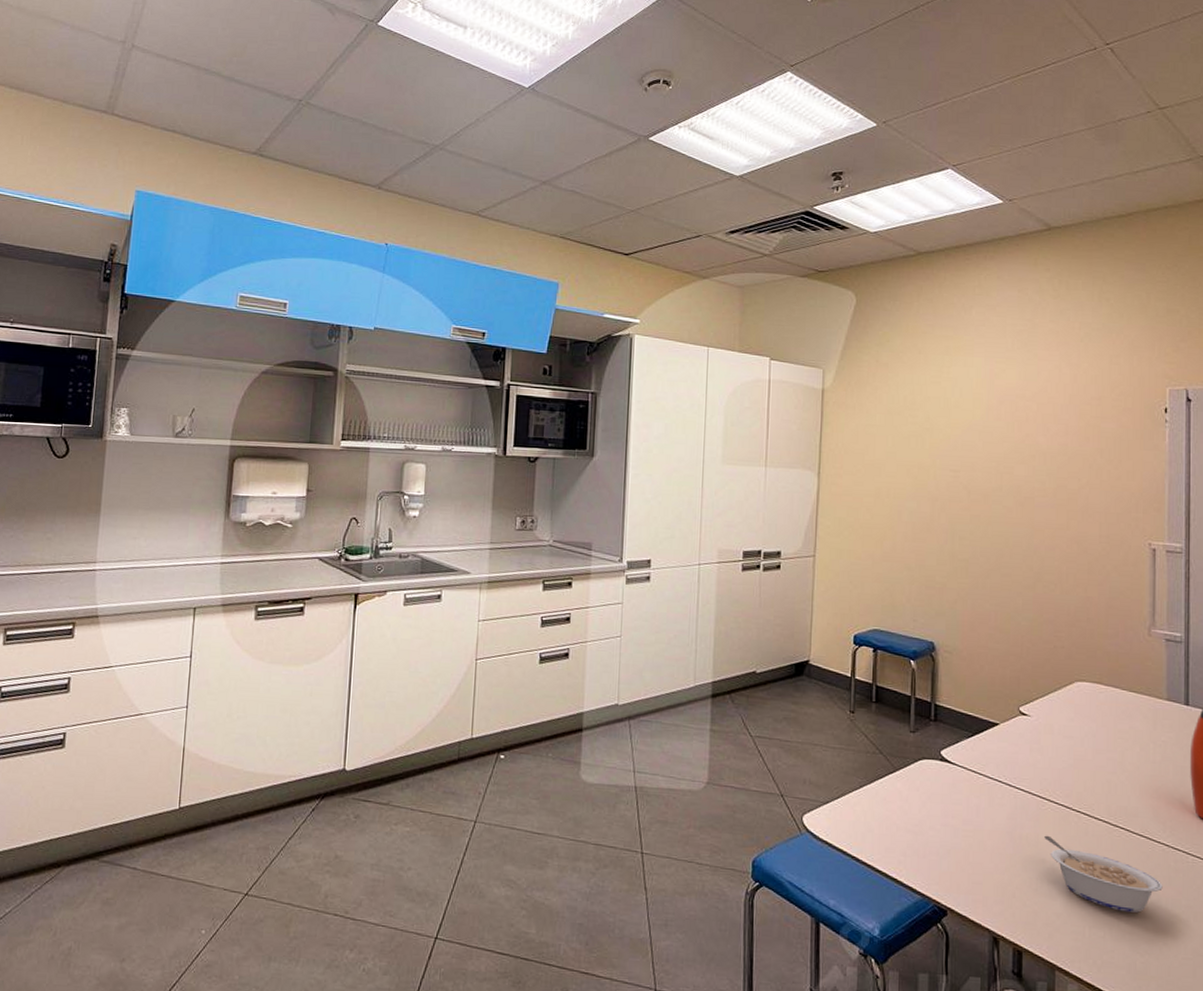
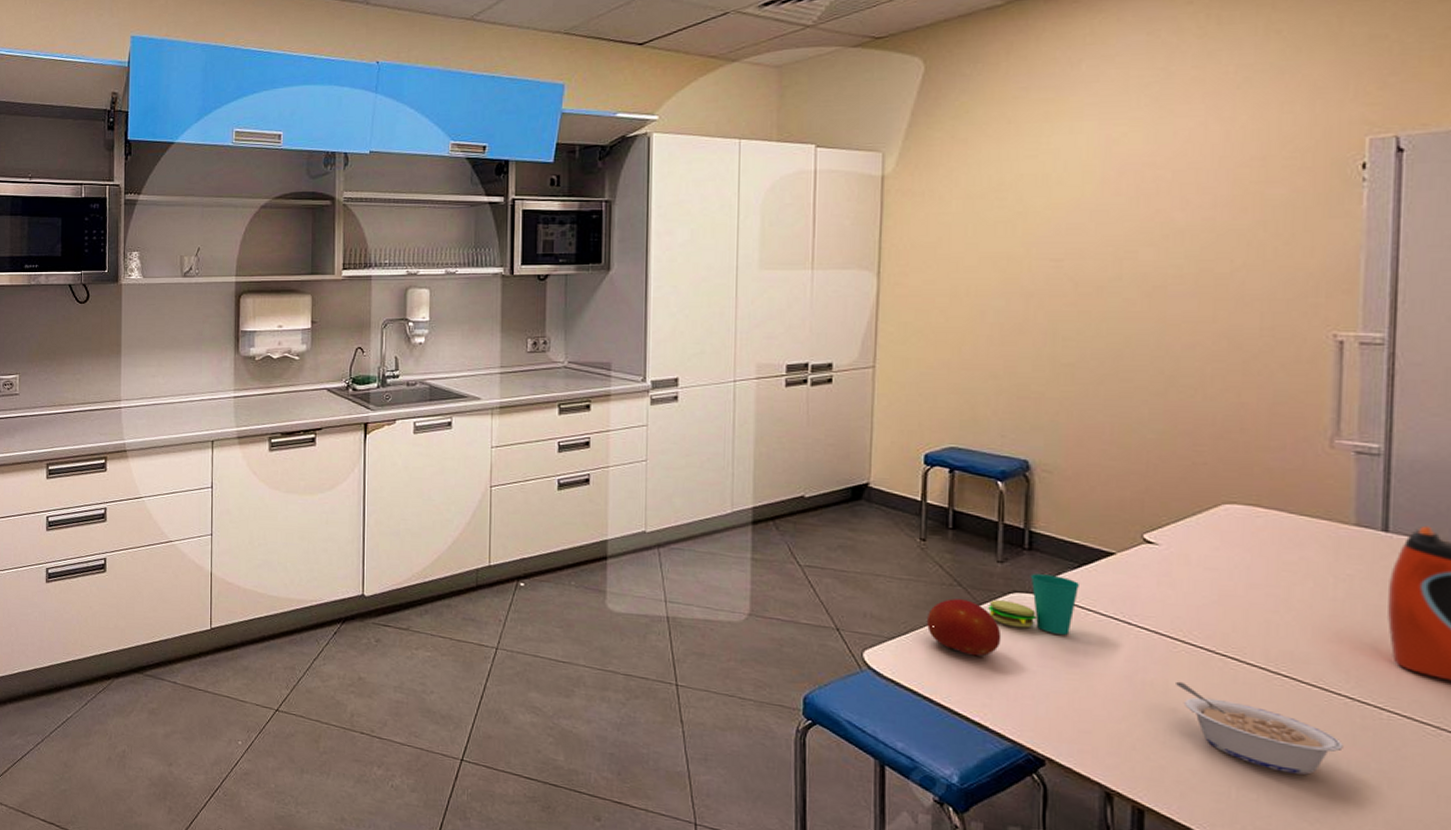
fruit: none [855,765,914,819] -> present [927,598,1002,658]
cup: none [903,742,973,796] -> present [988,574,1081,635]

